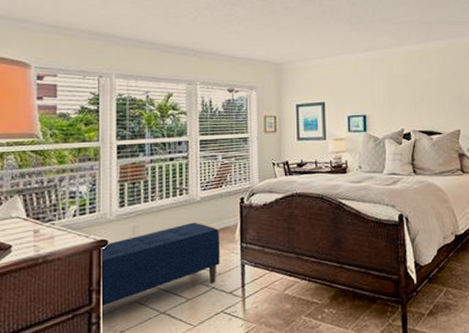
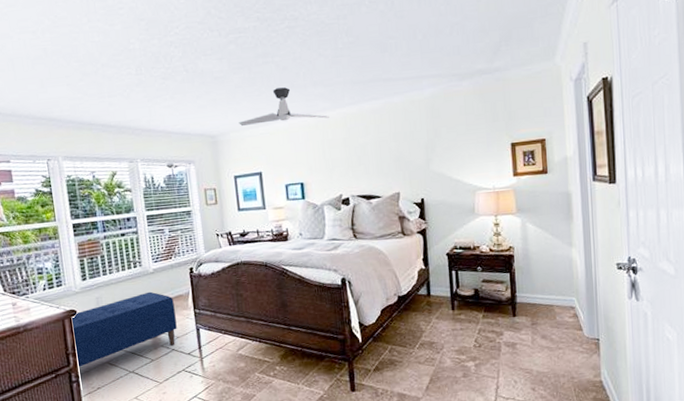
ceiling fan: none [305,22,395,55] -> present [239,87,329,126]

